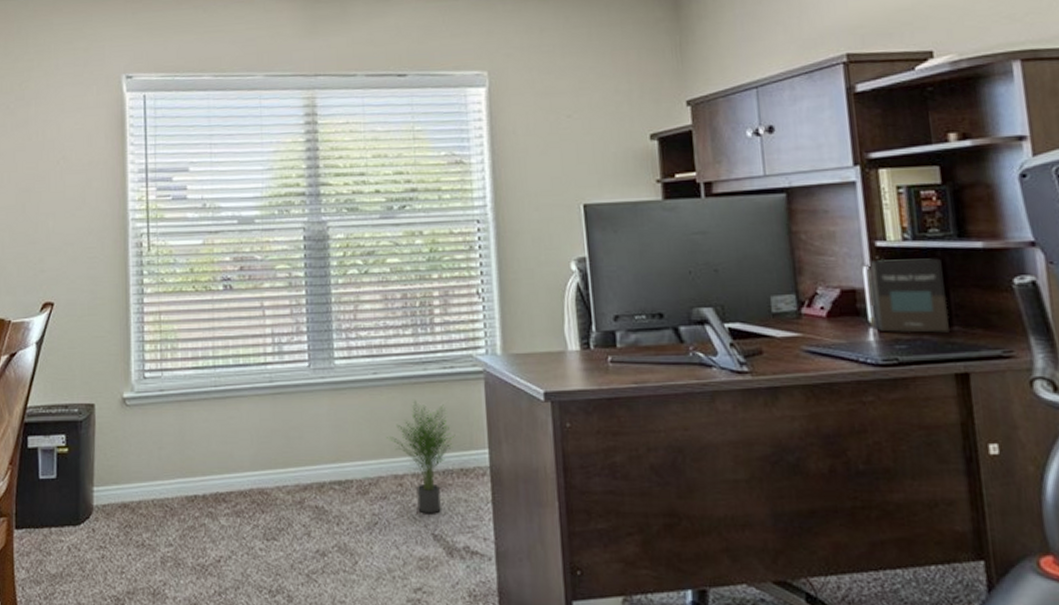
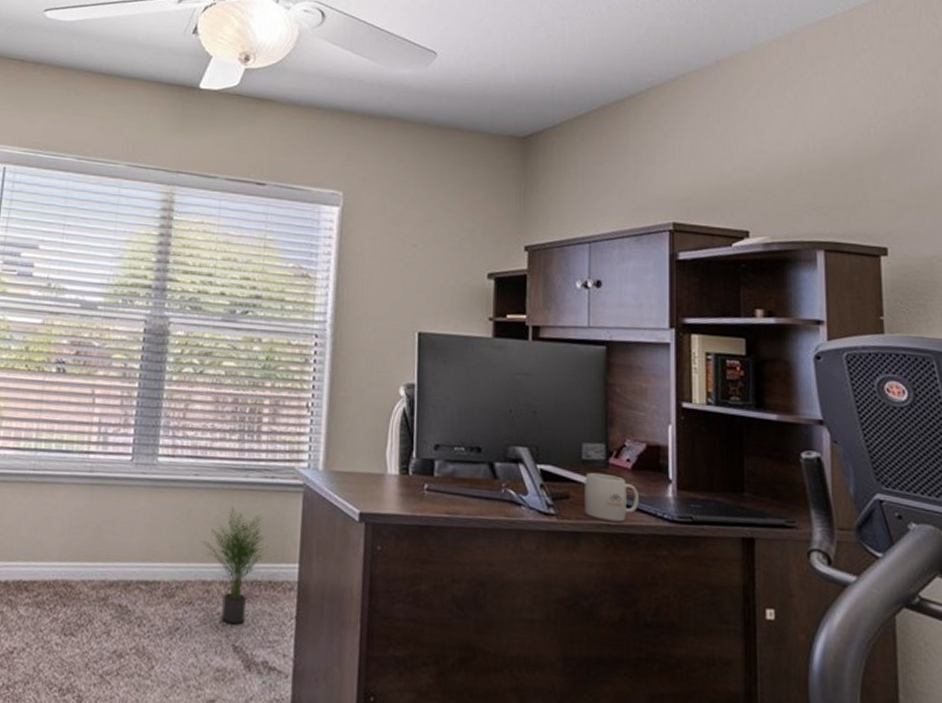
mug: none [777,324,839,374] -> present [584,472,640,524]
books: present [864,258,950,333] -> none [670,419,742,497]

